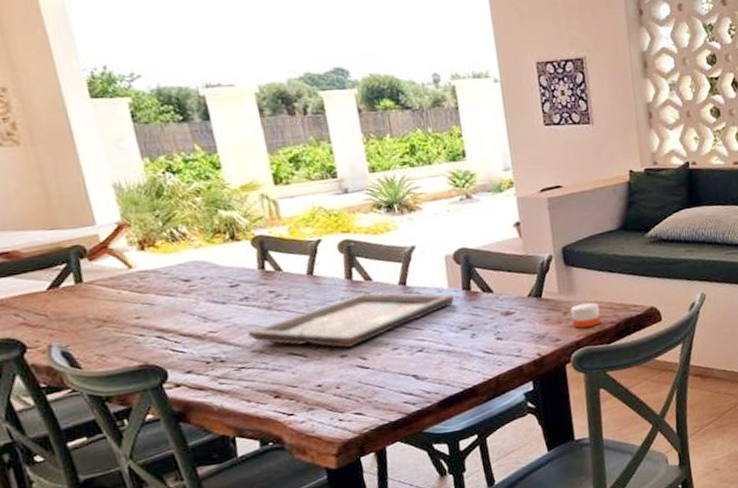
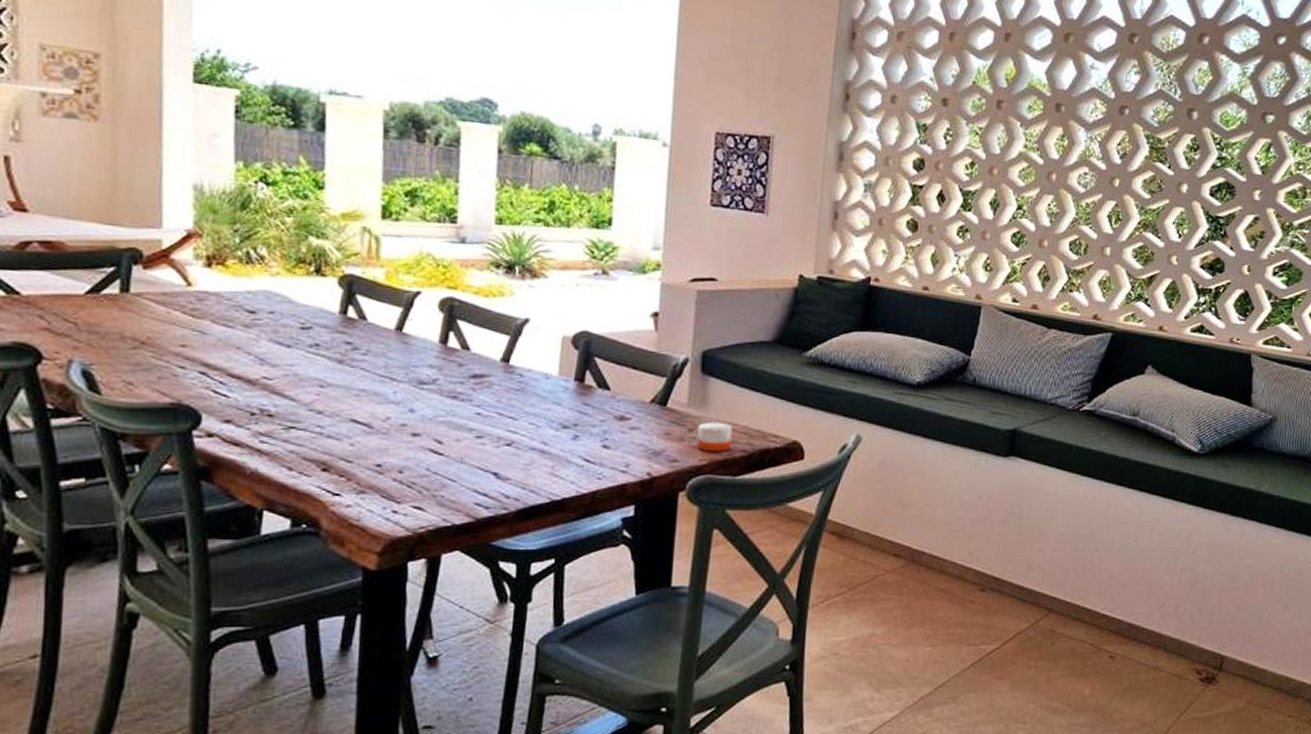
decorative tray: present [248,292,454,348] -> none [309,363,562,425]

